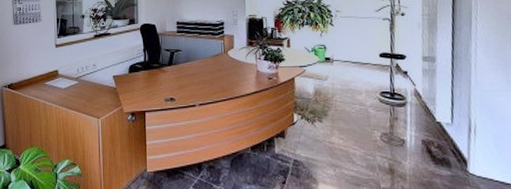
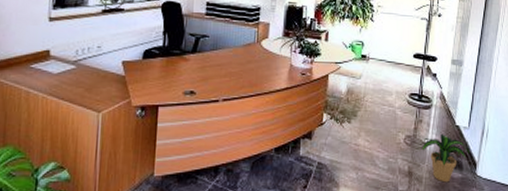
potted plant: none [401,130,457,180] -> present [423,133,469,183]

